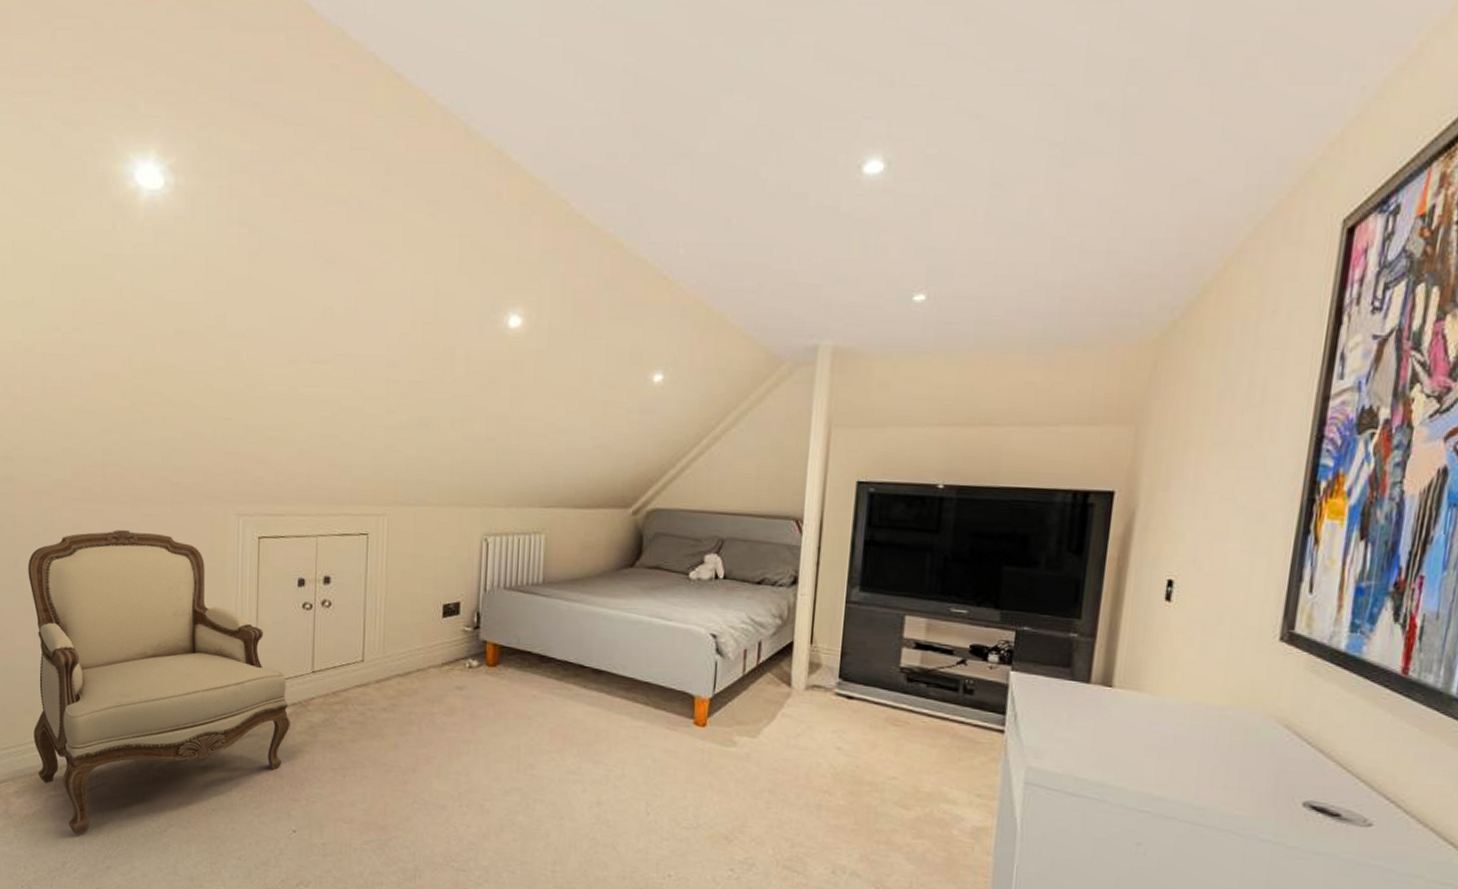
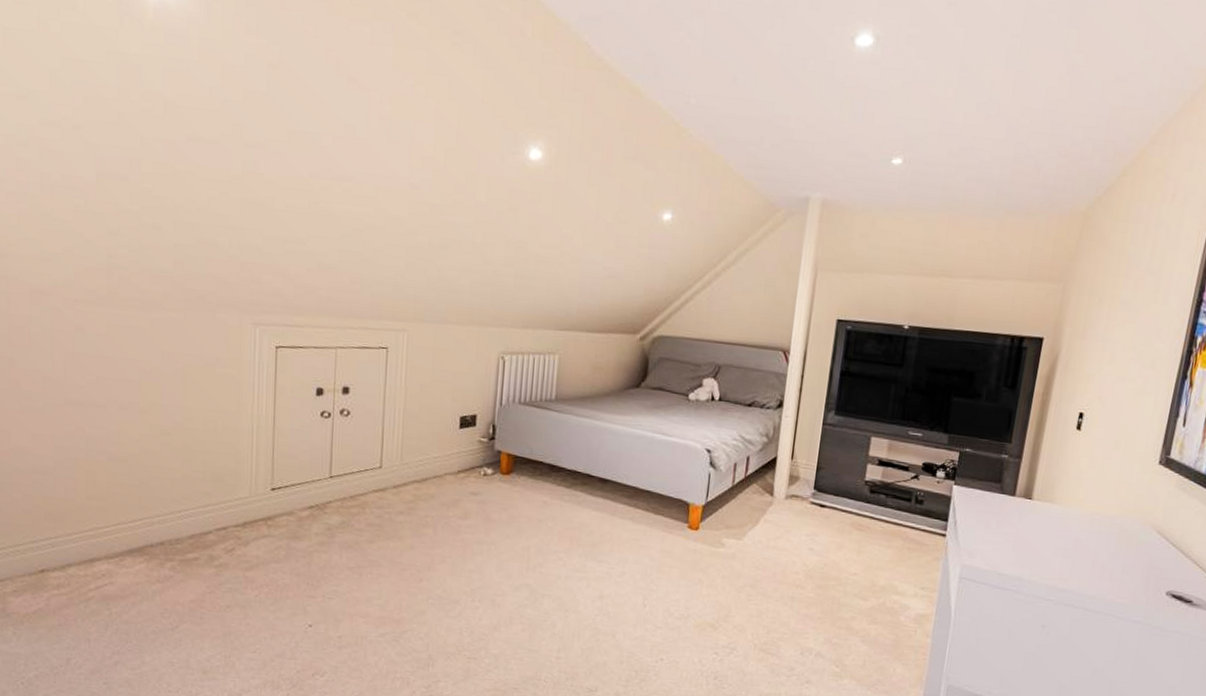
armchair: present [28,530,290,835] -> none [25,333,307,632]

